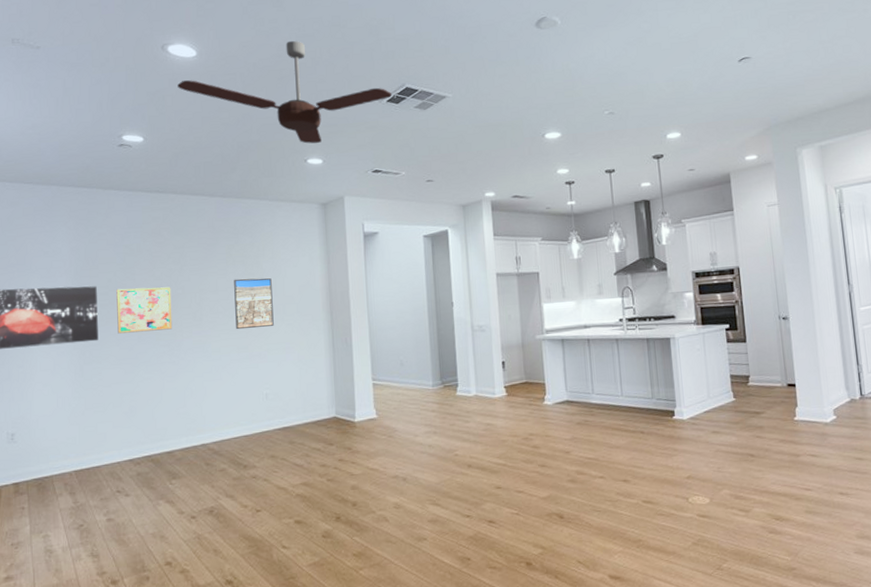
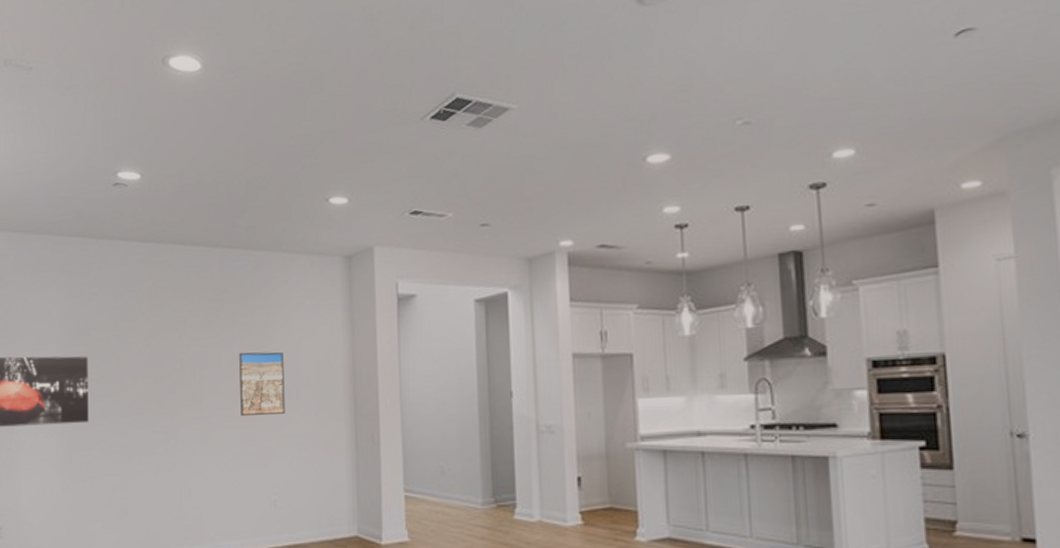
wall art: present [116,287,173,334] -> none [108,360,169,415]
ceiling fan: present [177,40,393,144] -> none [179,42,438,178]

